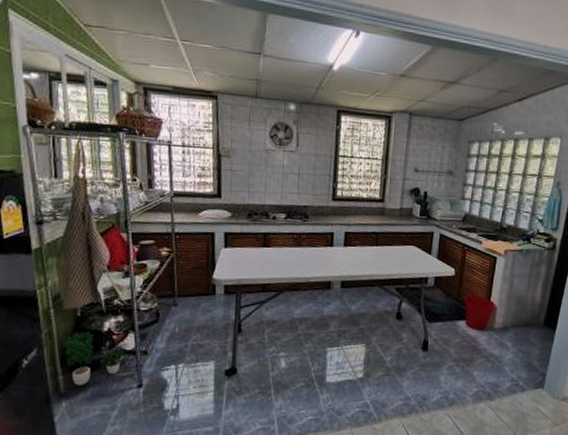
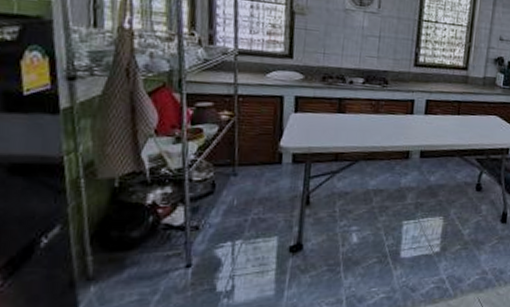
potted plant: present [62,331,127,385] -> none [93,204,174,266]

